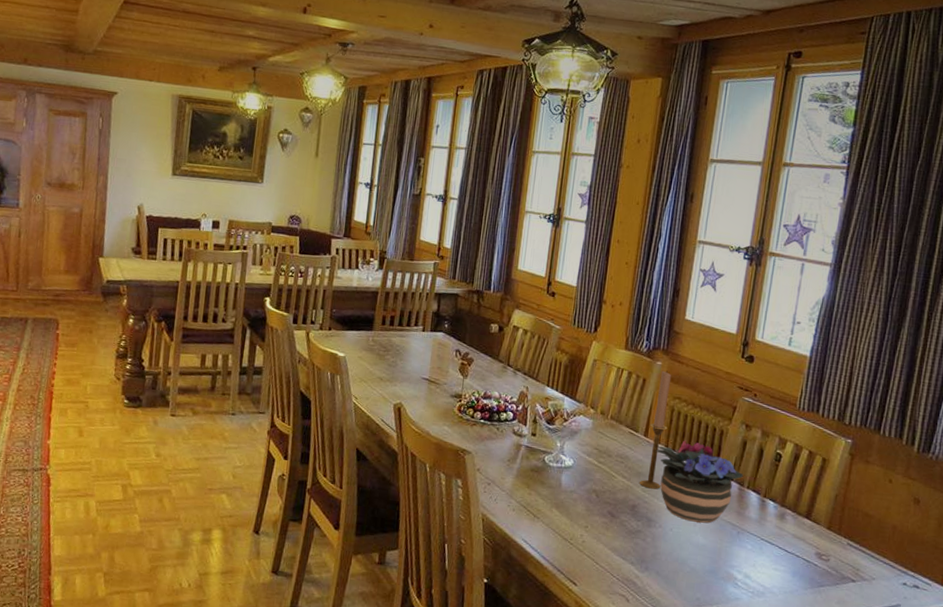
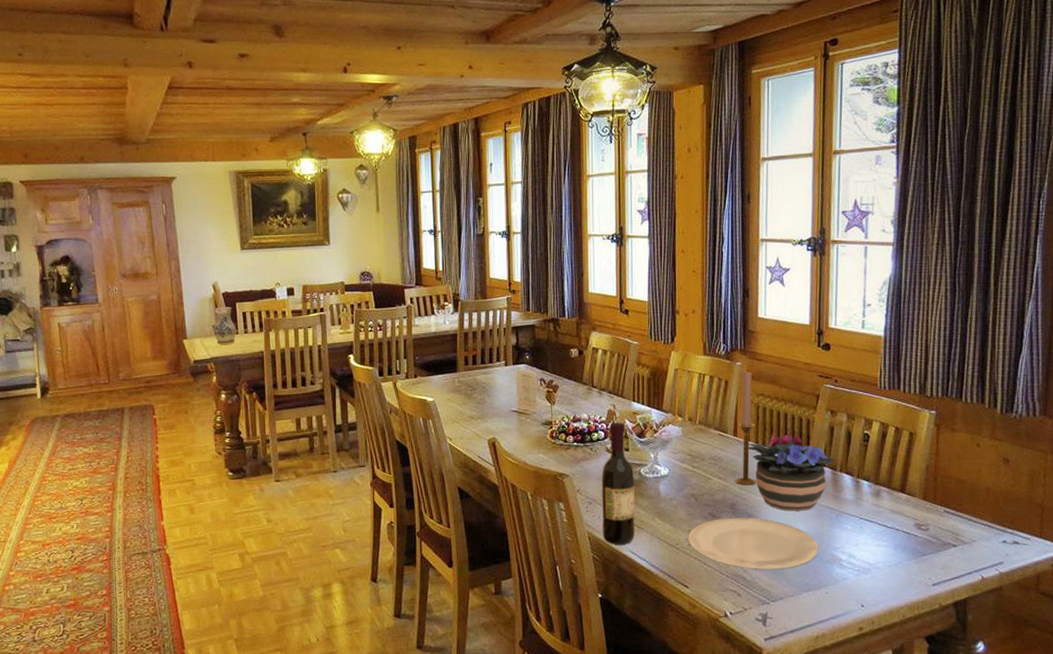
ceramic pitcher: none [131,229,156,270] -> present [213,306,237,345]
wine bottle: none [496,404,538,532] -> present [601,422,636,545]
plate: none [584,518,715,580] -> present [689,517,818,570]

